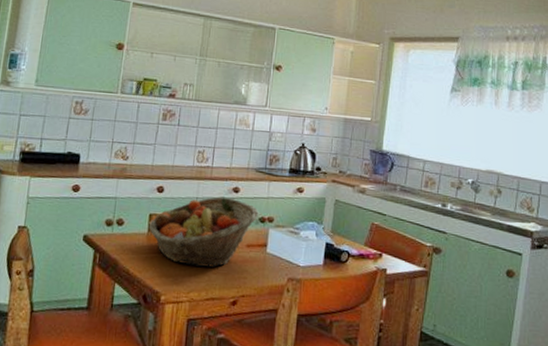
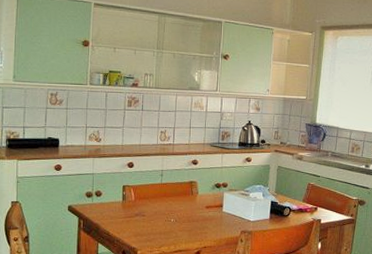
fruit basket: present [148,196,259,268] -> none [123,168,215,226]

